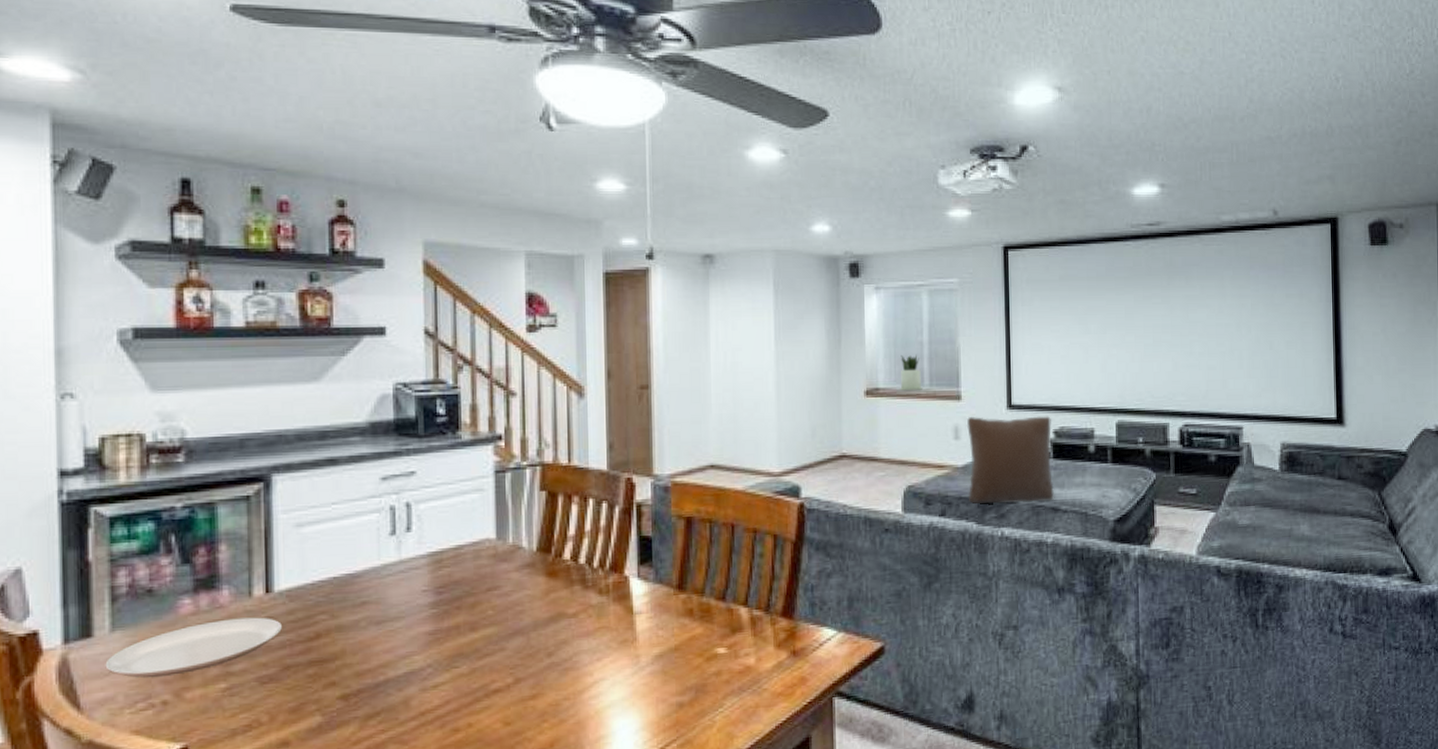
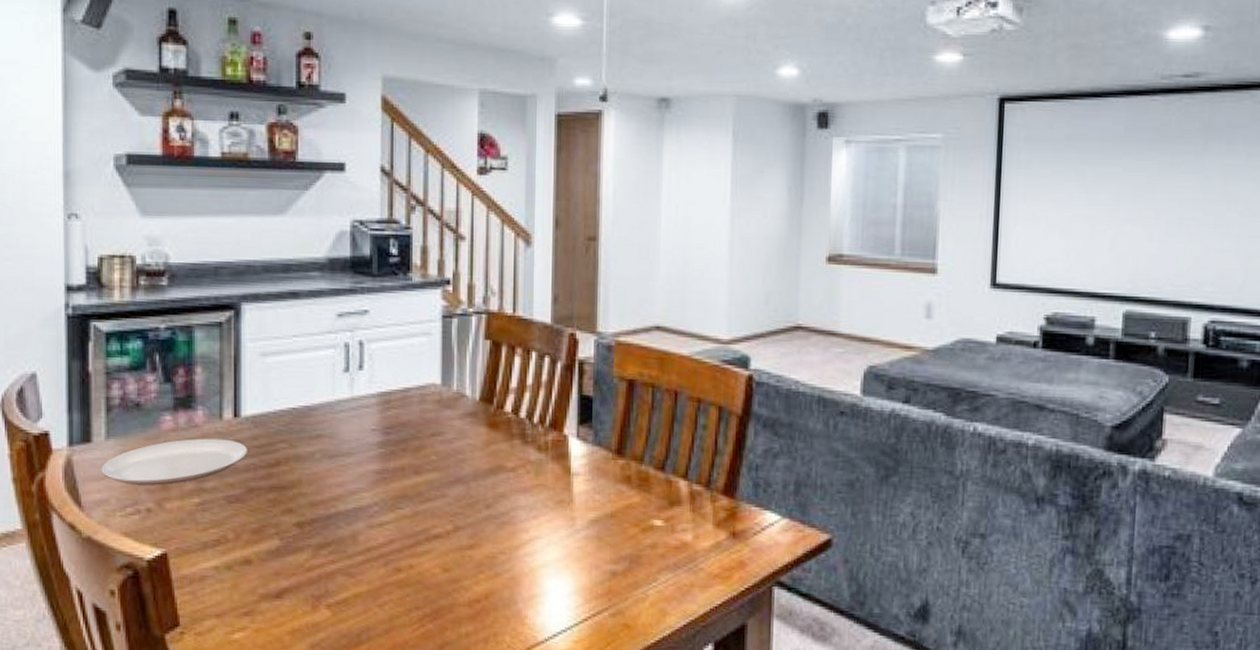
planter: present [899,354,924,392] -> none [865,218,894,261]
pillow: present [966,416,1055,505] -> none [937,294,1043,396]

